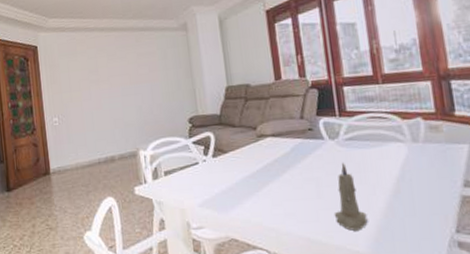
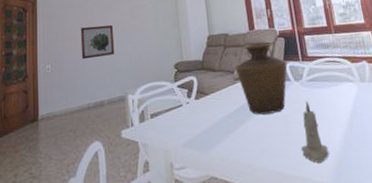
wall art: none [85,74,123,112] -> present [80,25,115,60]
vase: none [258,94,321,176] -> present [235,42,287,115]

